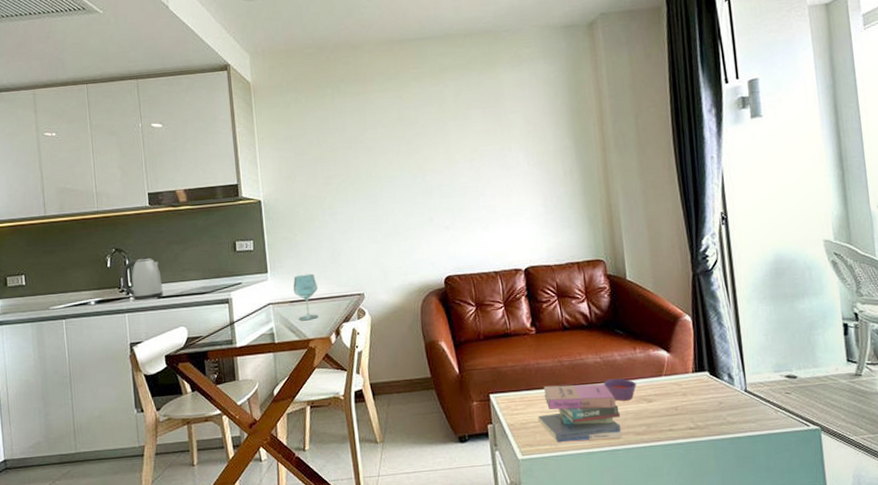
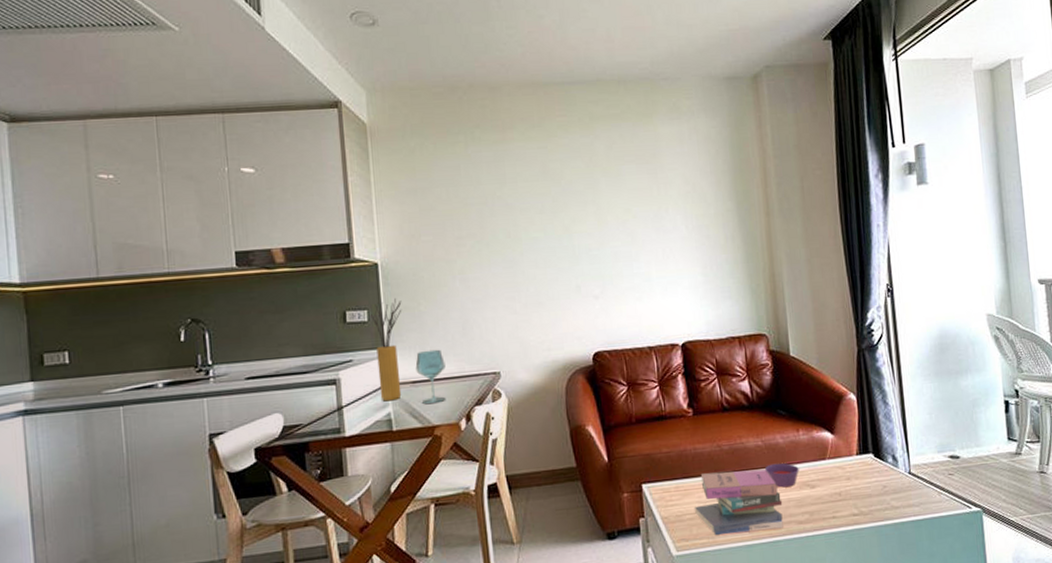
kettle: present [122,257,163,300] -> none [199,329,253,382]
vase: none [256,230,282,318] -> present [371,298,402,402]

